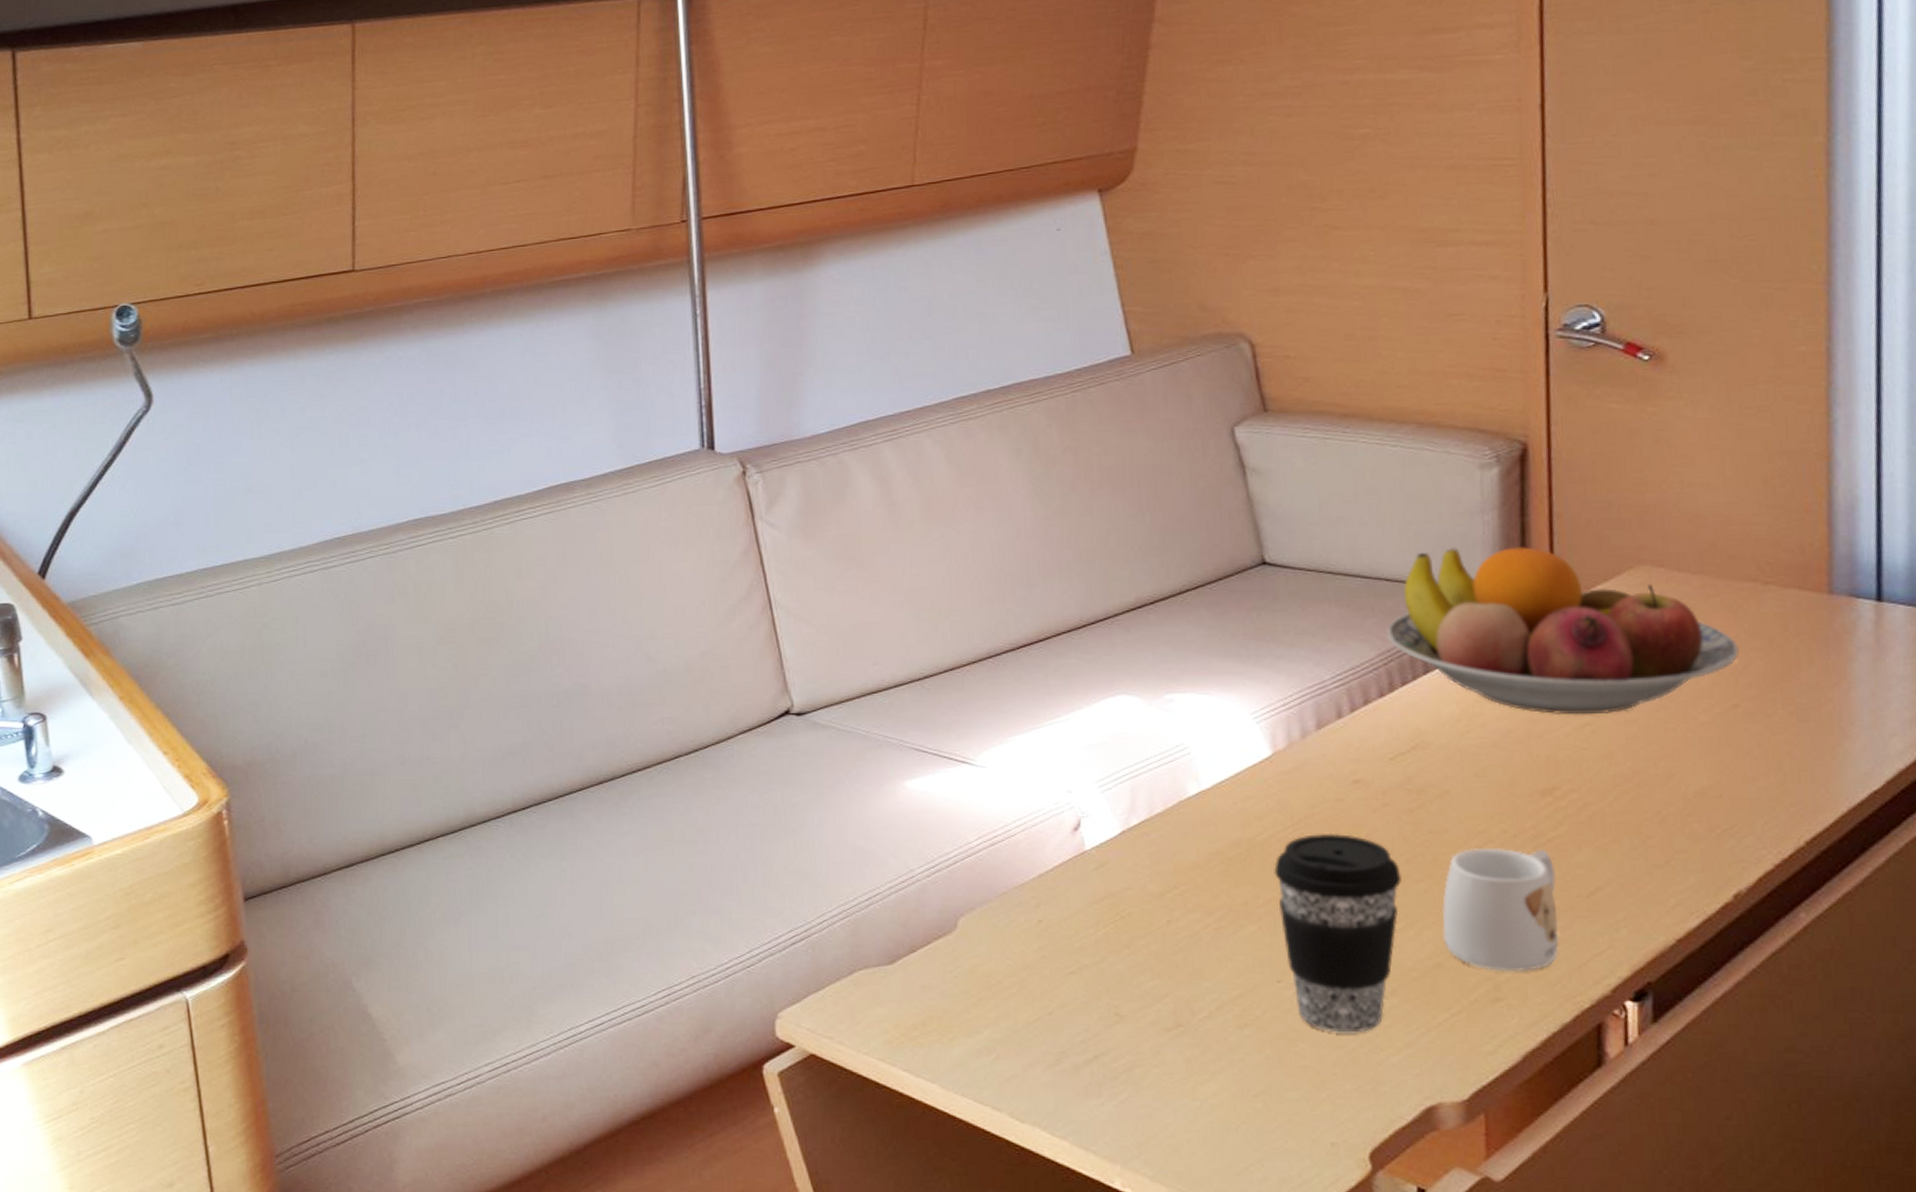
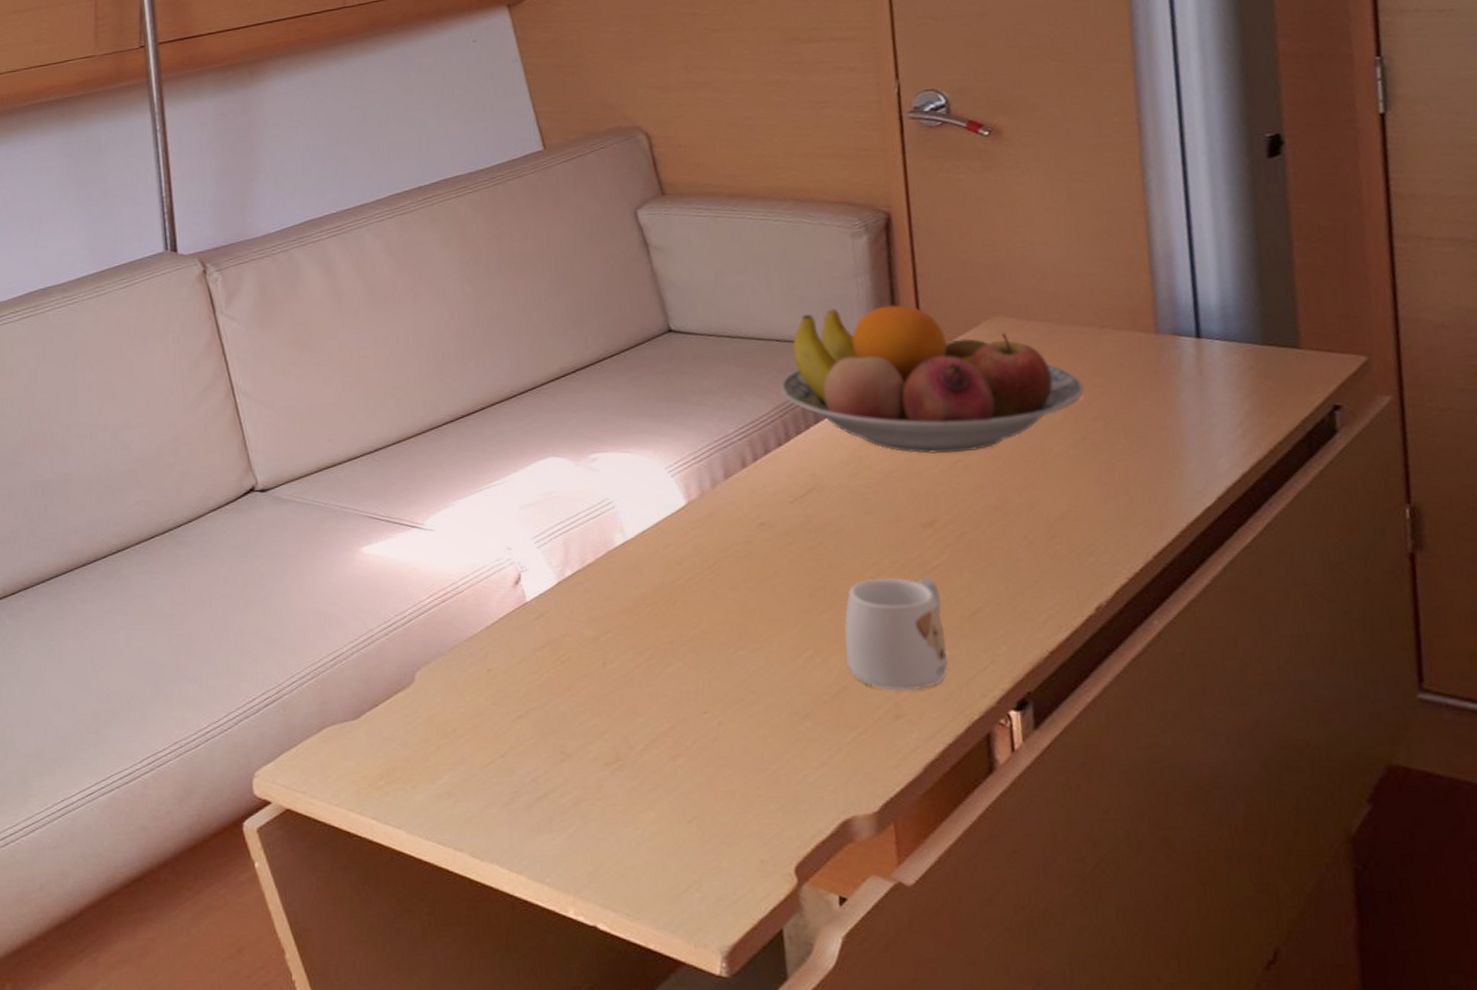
coffee cup: present [1273,833,1402,1033] -> none [694,572,807,757]

